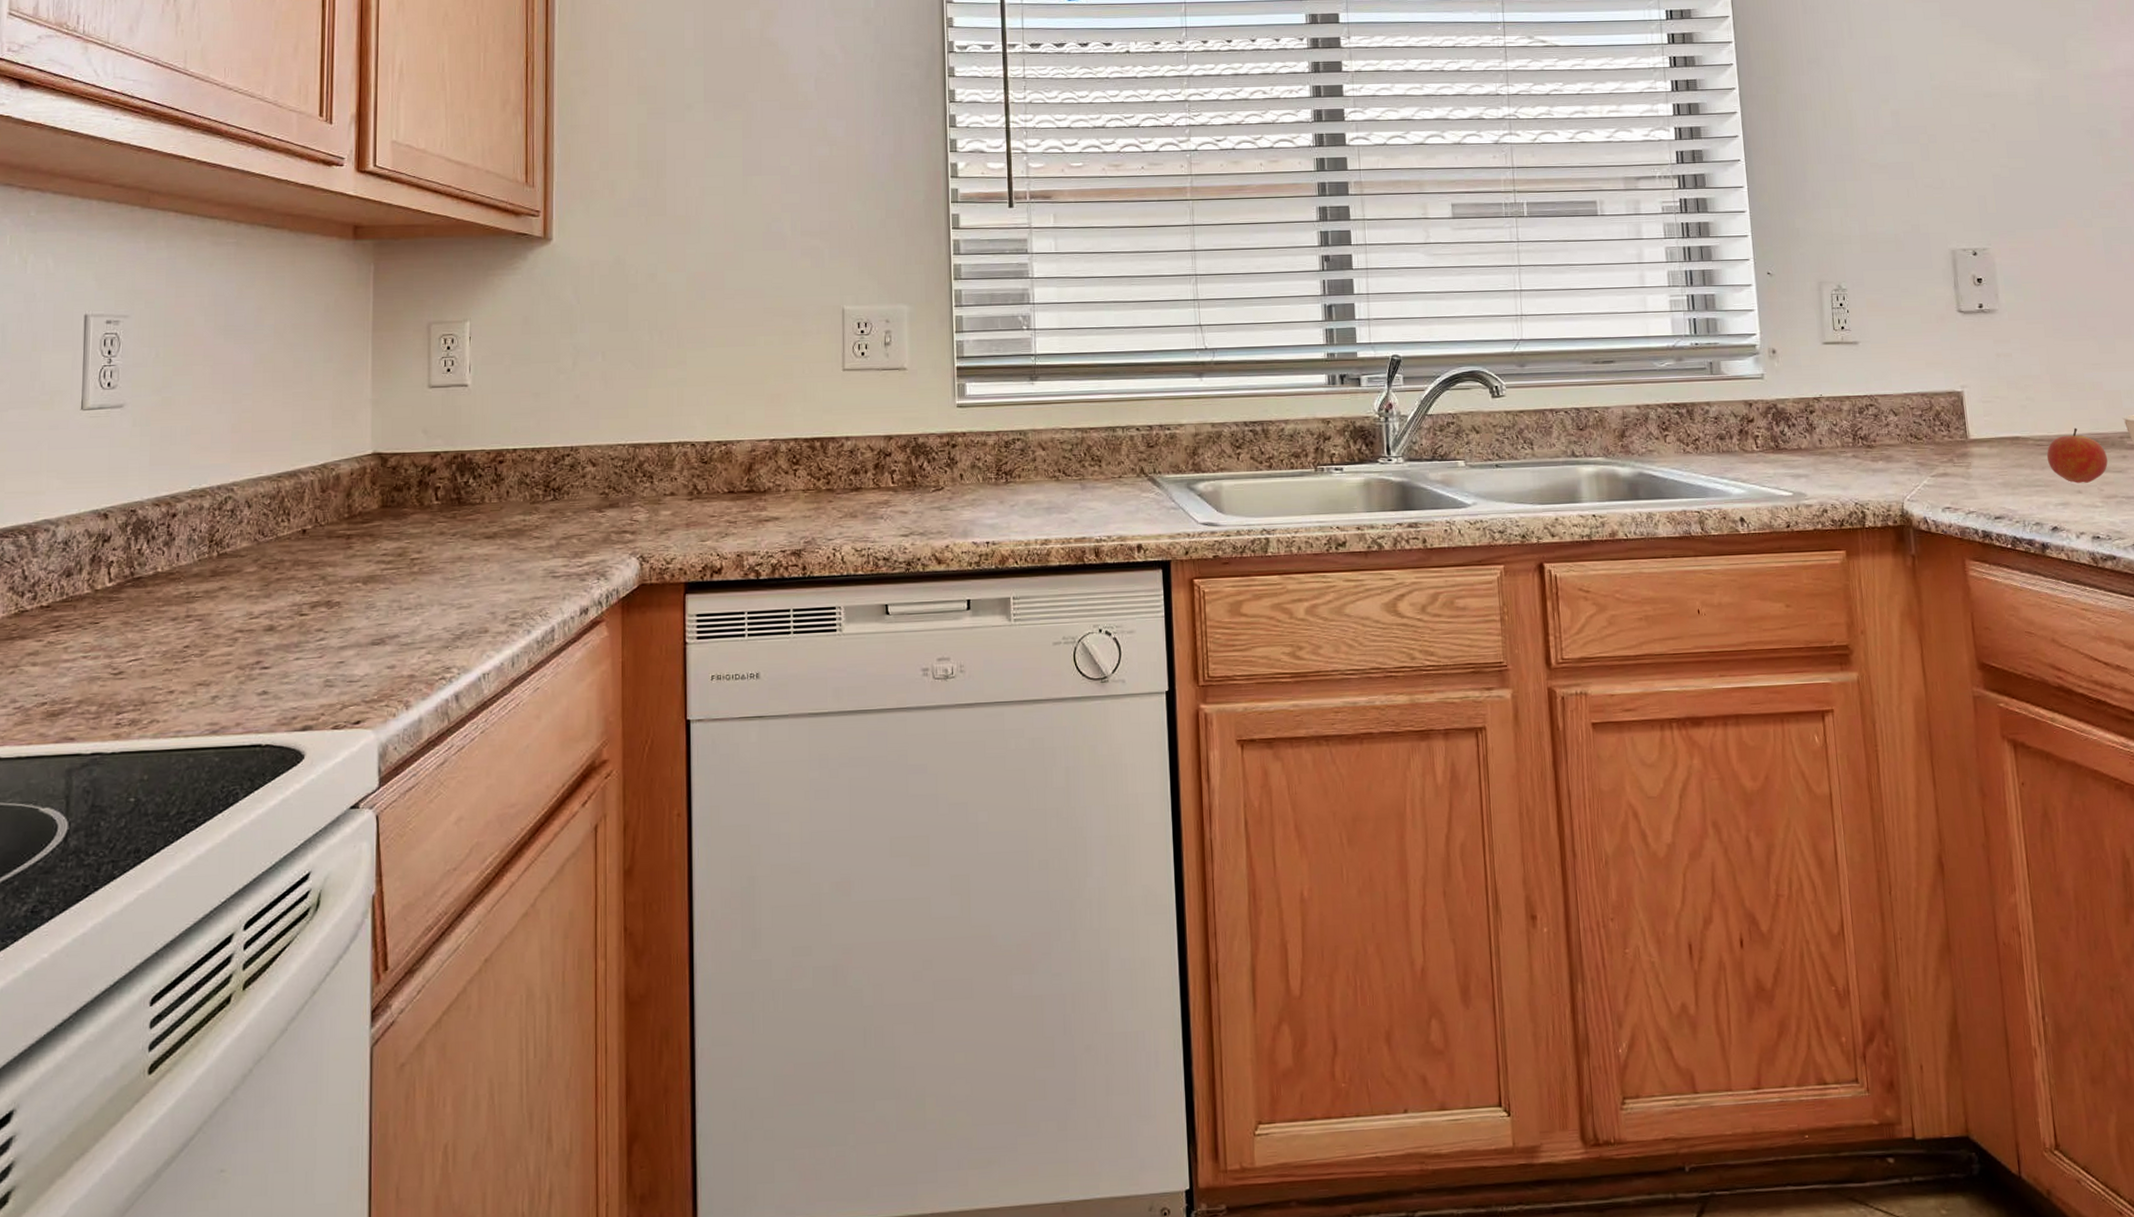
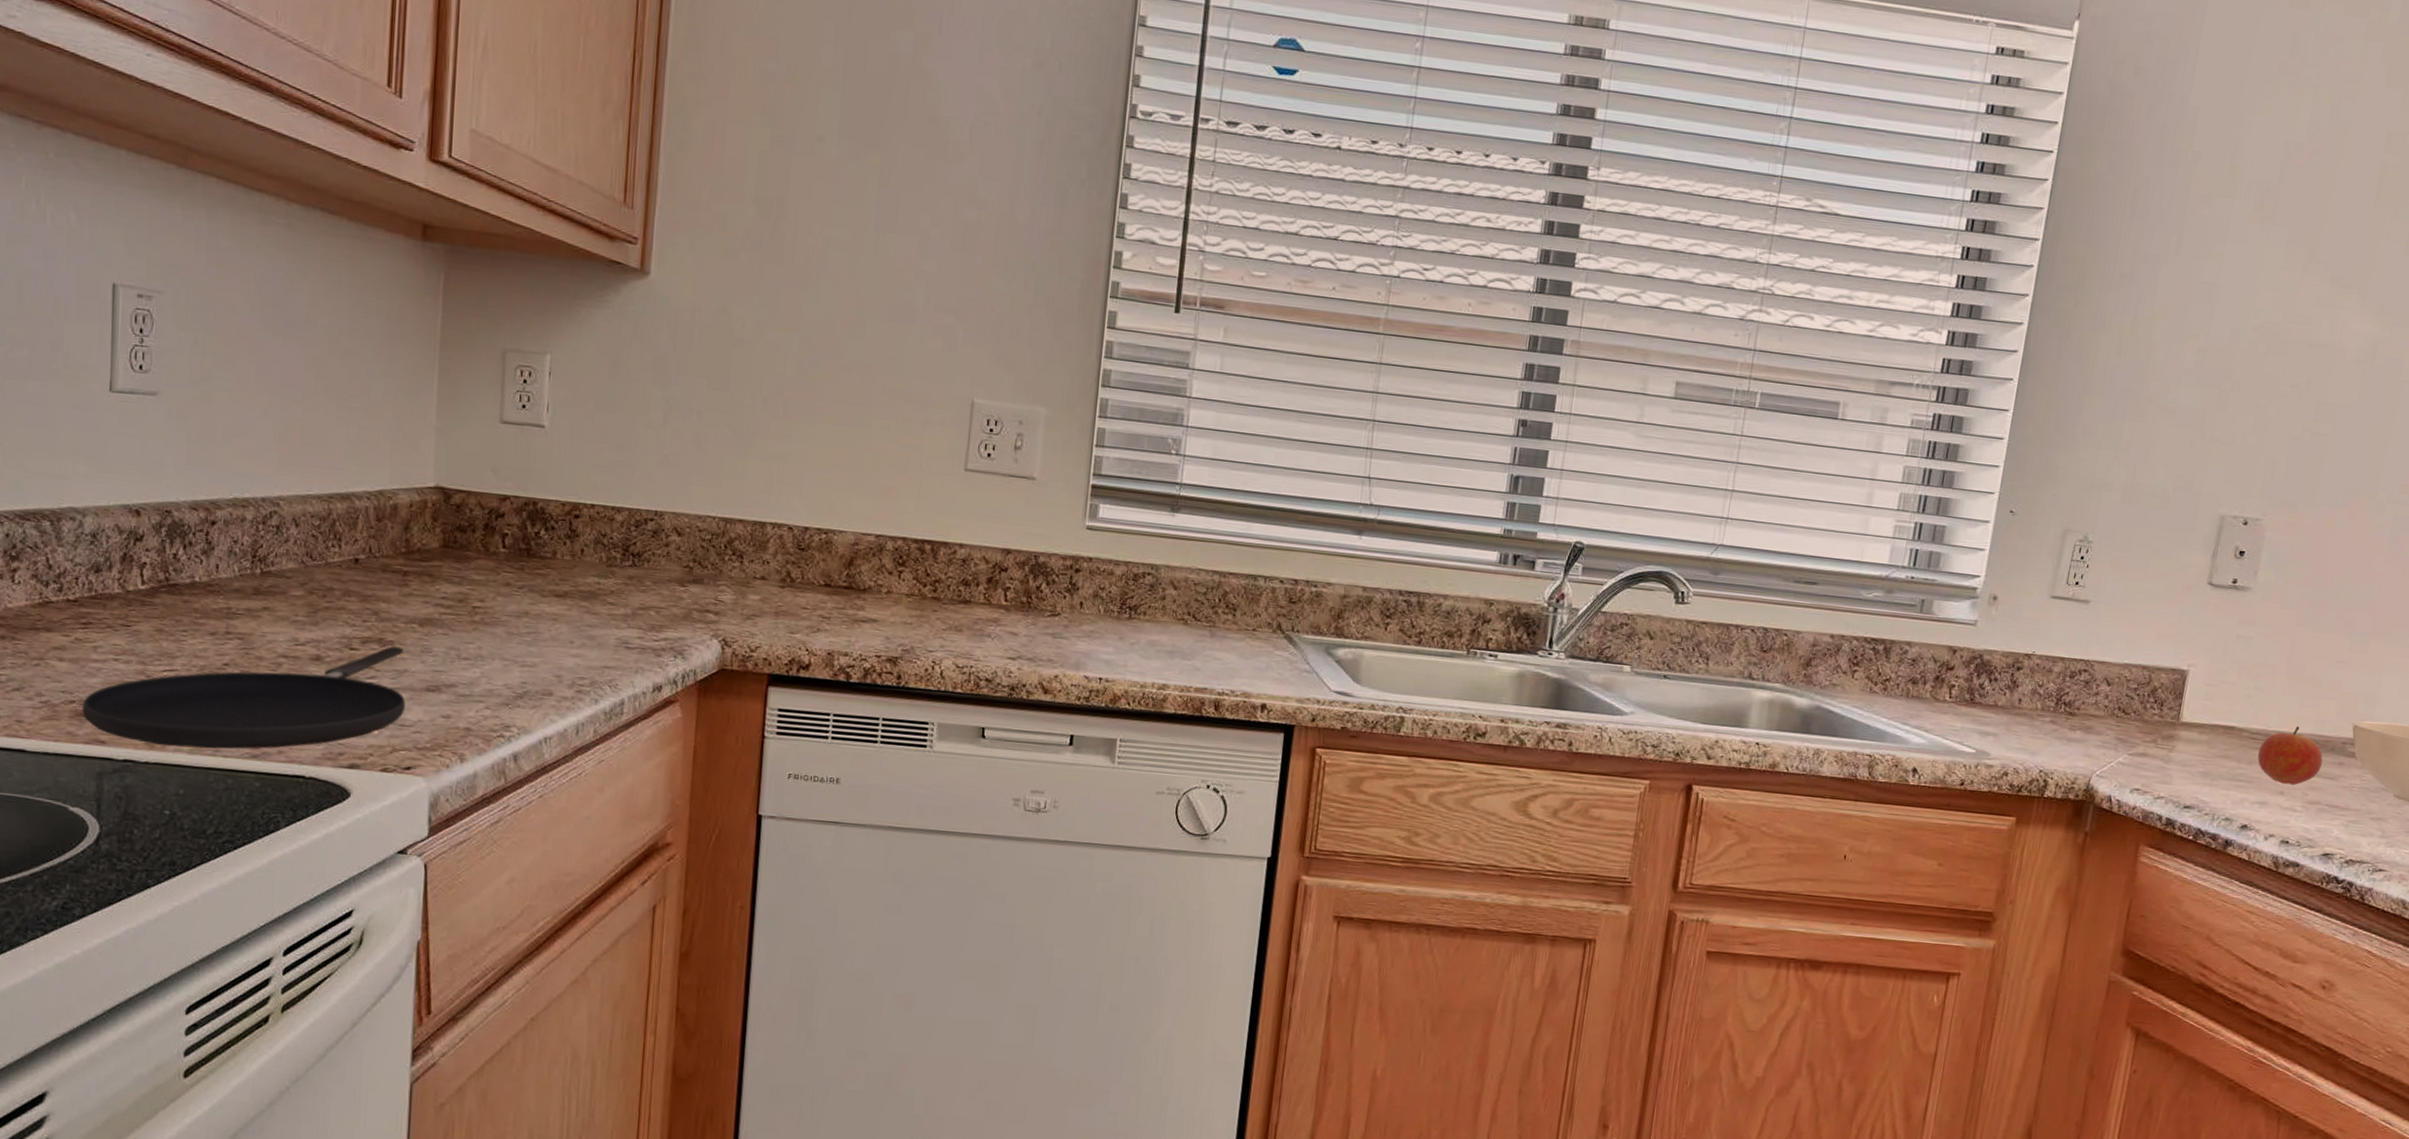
frying pan: none [53,606,354,734] -> present [82,646,406,749]

